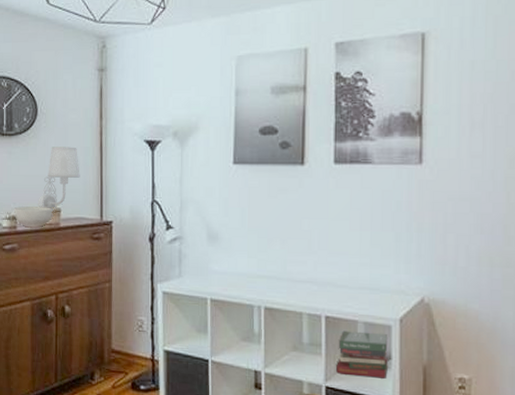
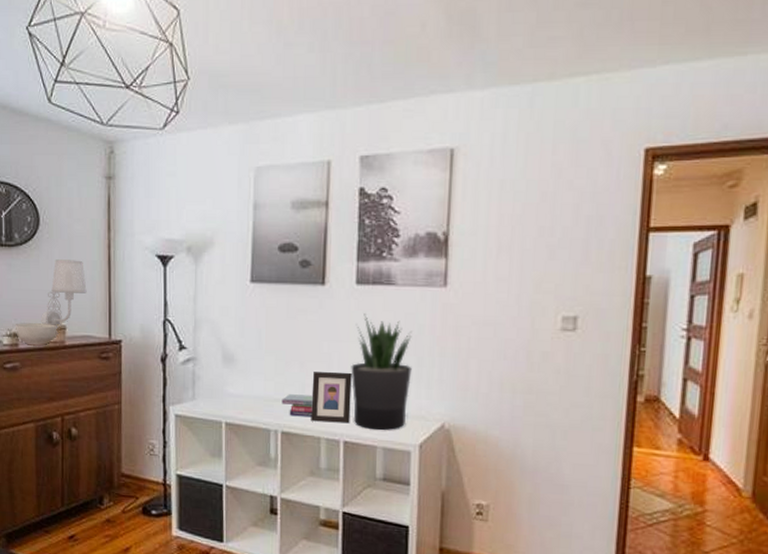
books: none [264,270,294,293] -> present [281,394,313,418]
picture frame: none [293,248,333,299] -> present [311,372,353,424]
planter: none [331,192,390,305] -> present [351,314,412,430]
books: present [336,330,389,379] -> none [354,456,408,504]

